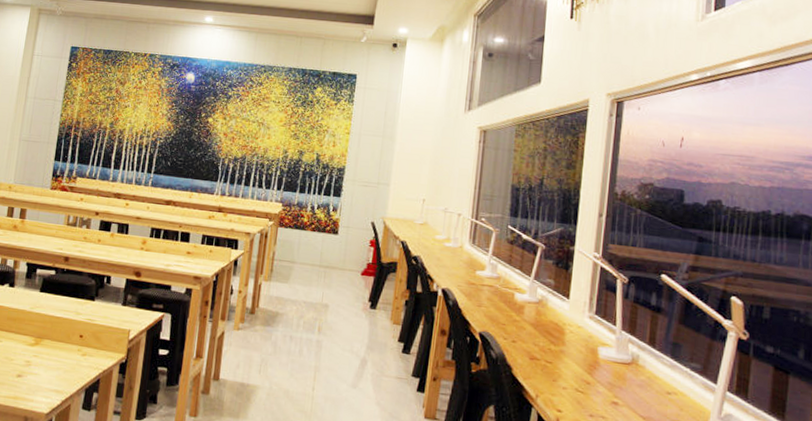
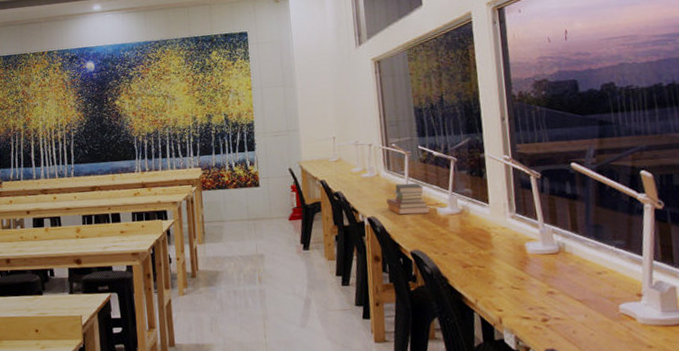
books: none [465,260,507,296] -> present [387,183,430,215]

